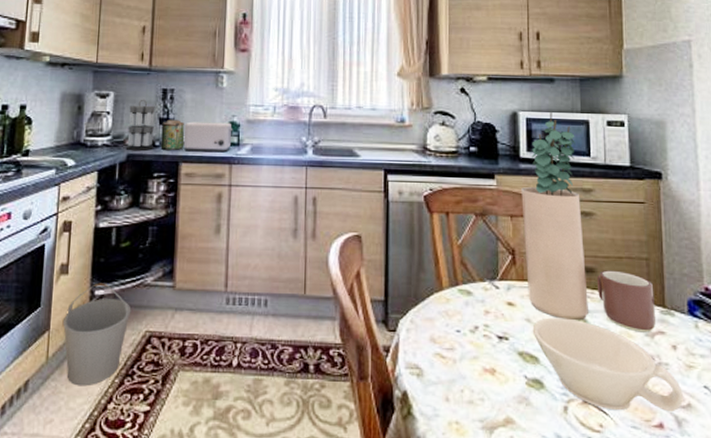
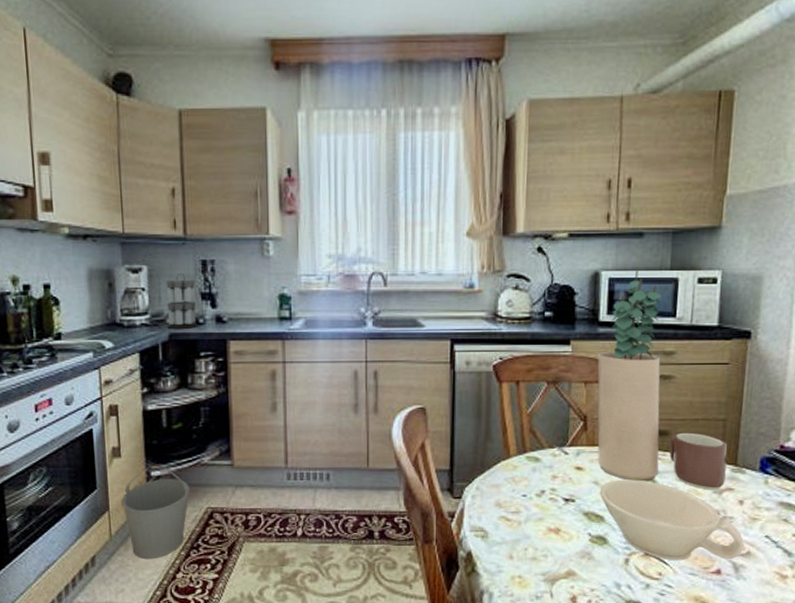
canister: present [160,120,185,151] -> none [204,294,231,328]
toaster: present [183,121,234,153] -> none [229,295,284,328]

